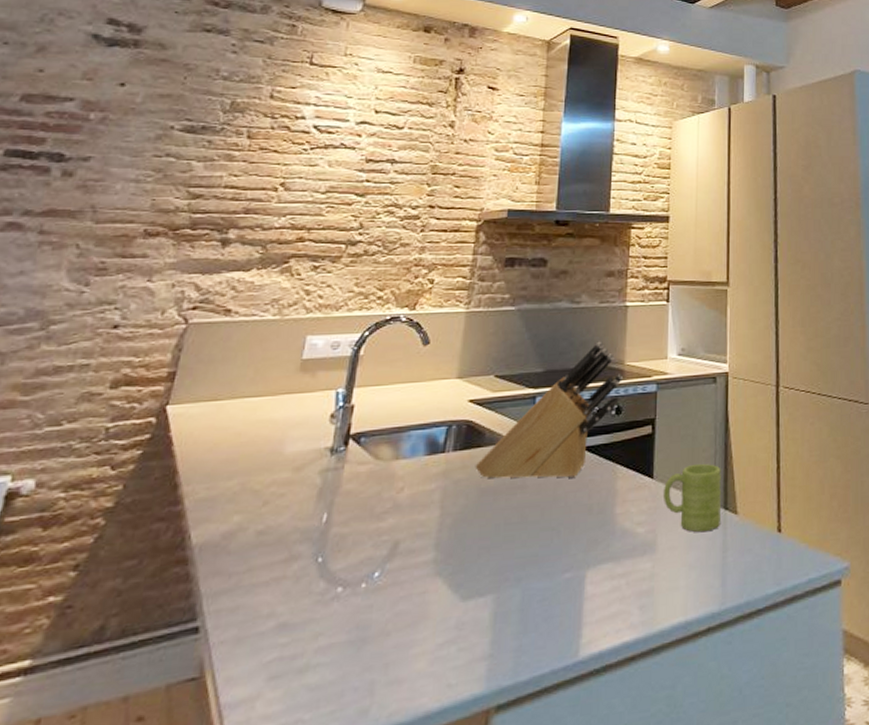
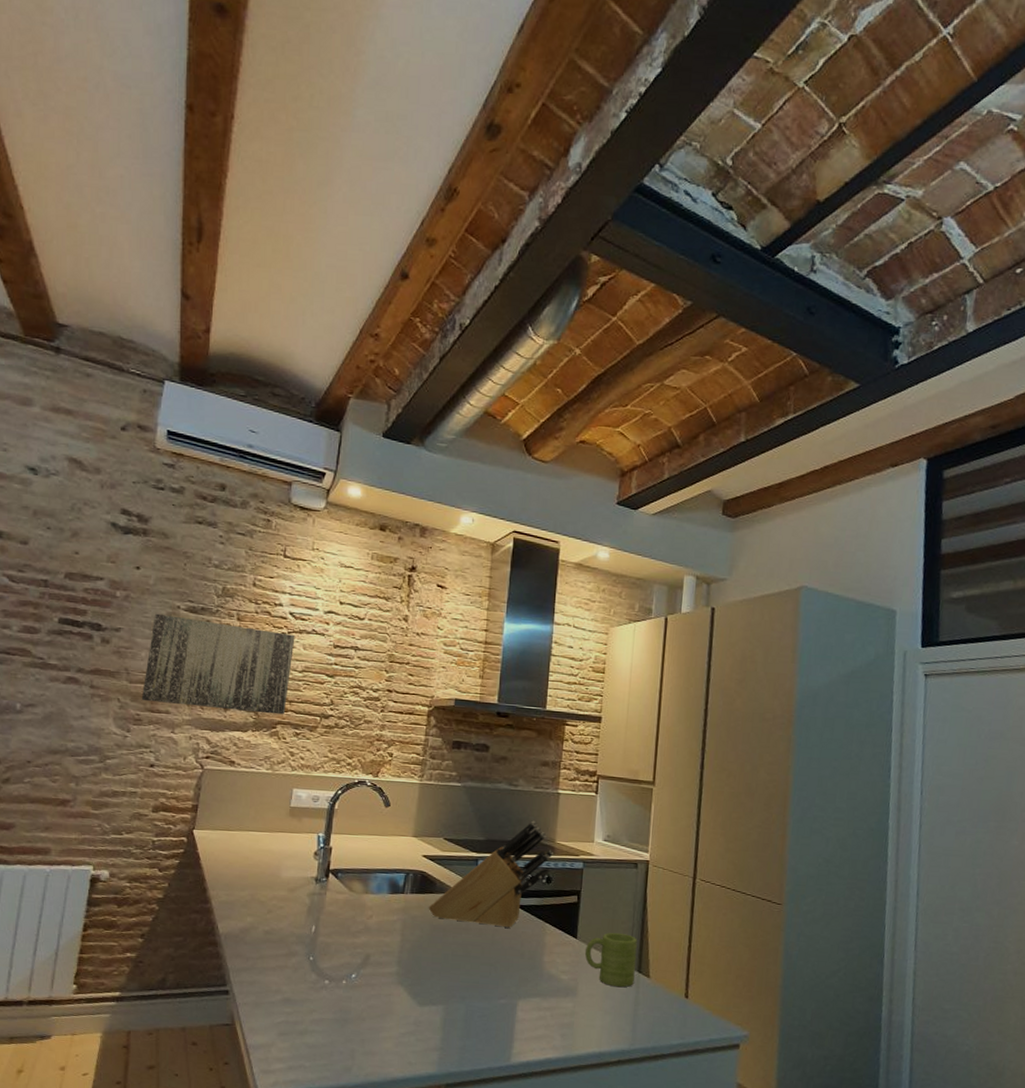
wall art: none [109,136,319,246] -> present [141,613,295,715]

